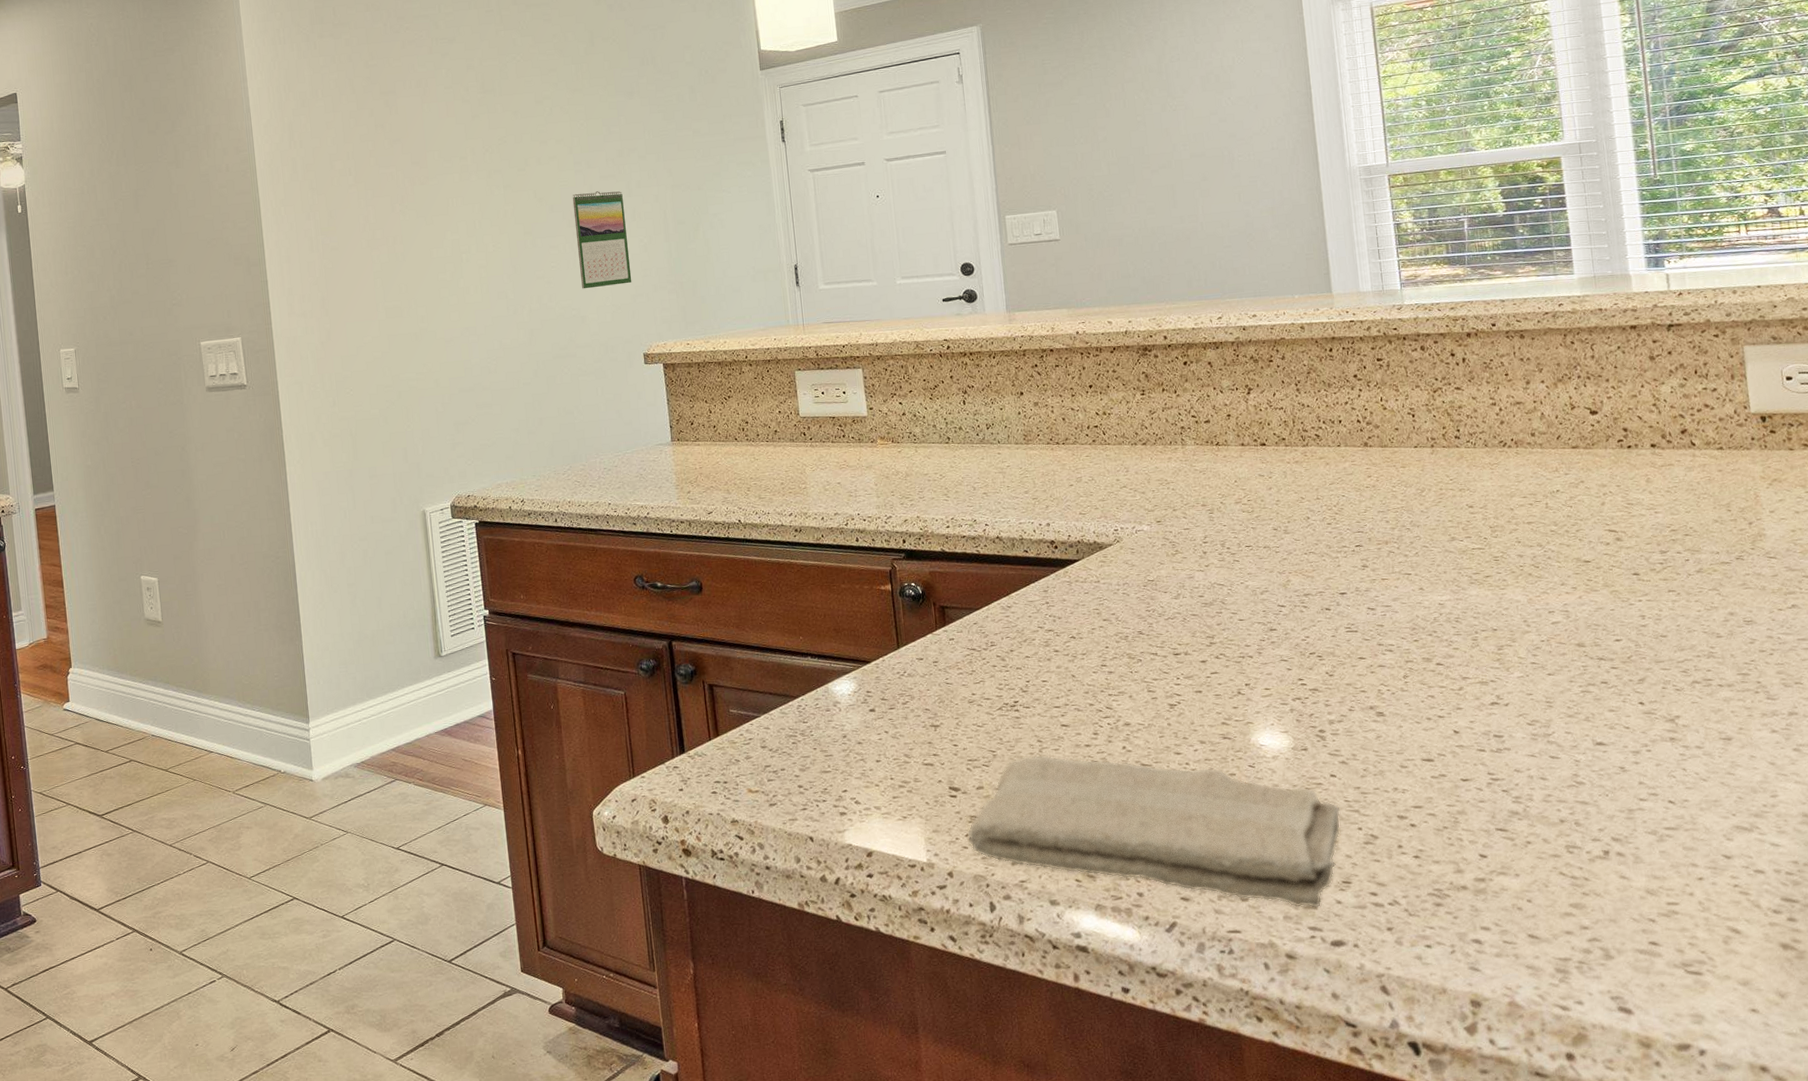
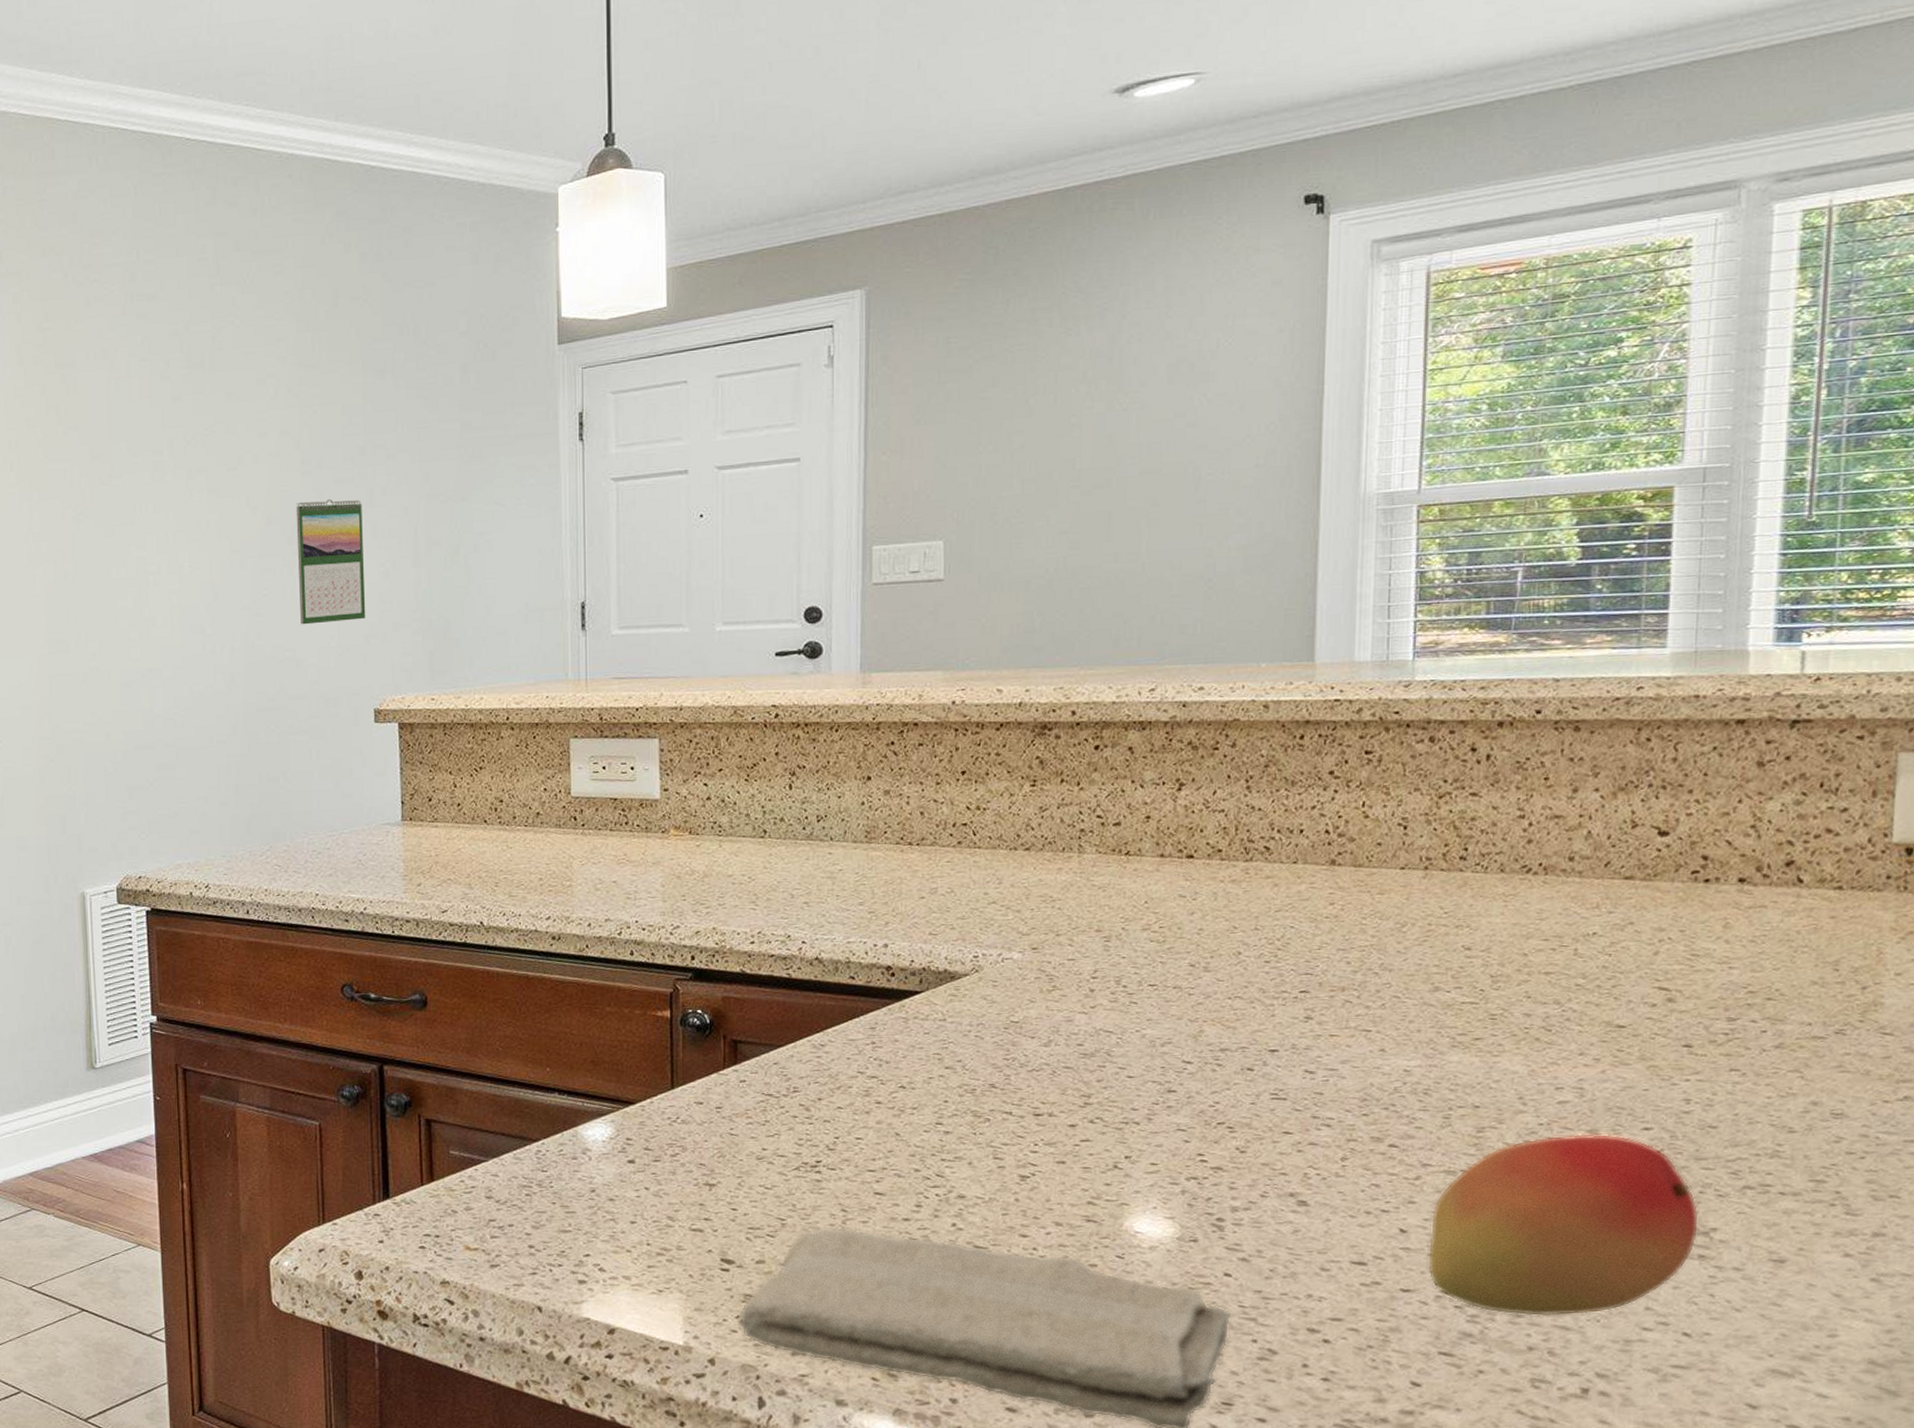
fruit: none [1474,645,1667,795] -> present [1427,1133,1700,1317]

